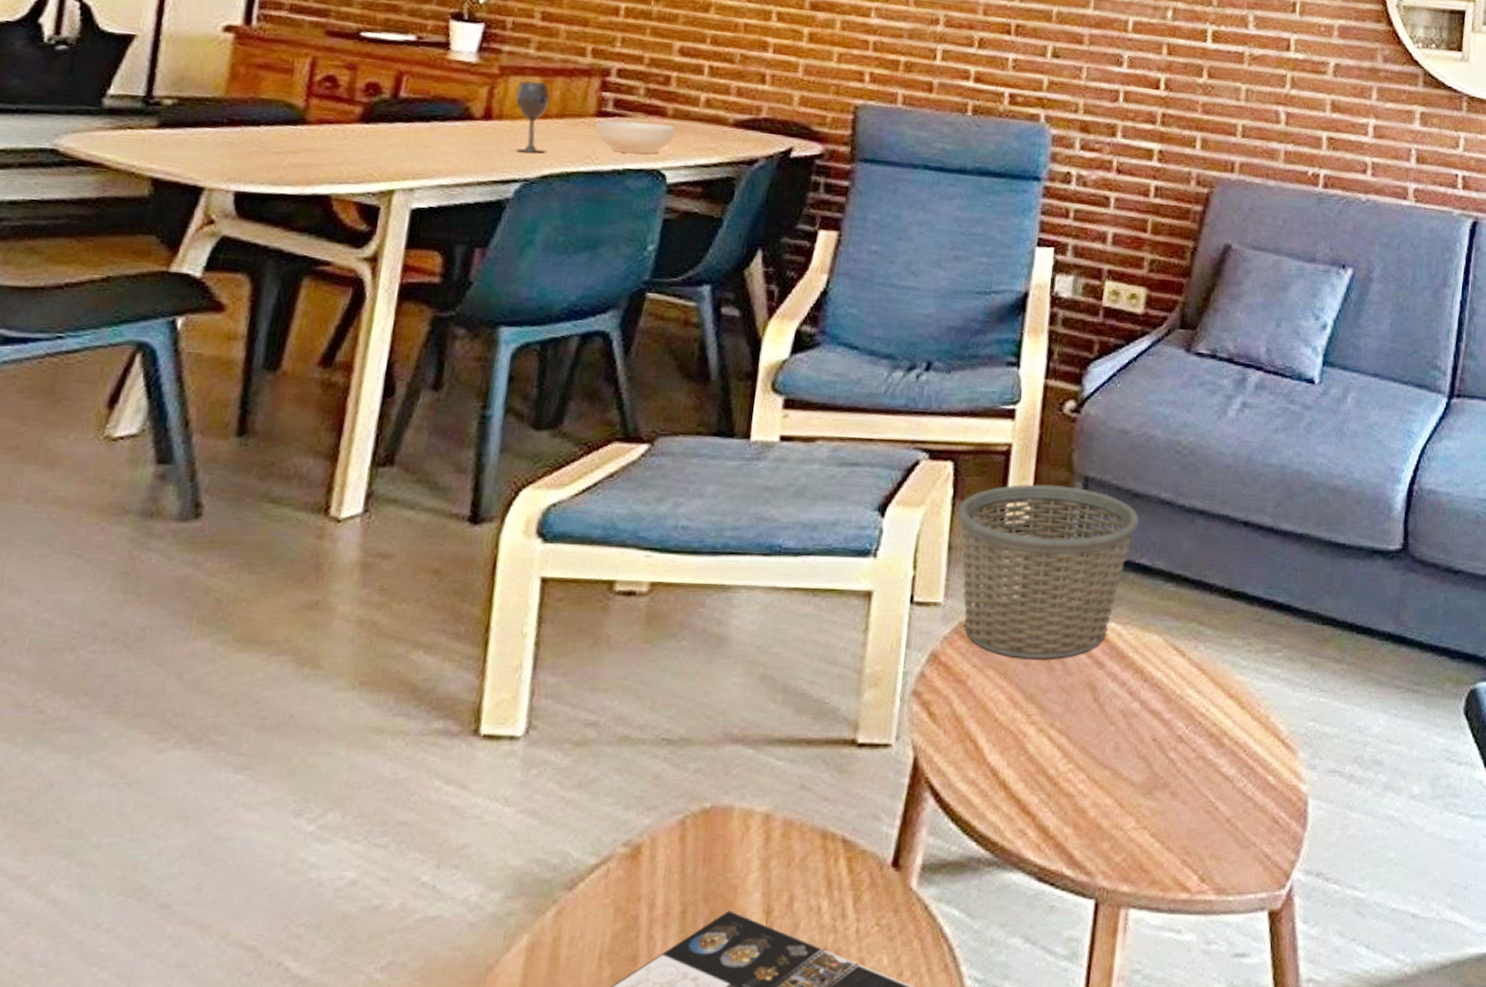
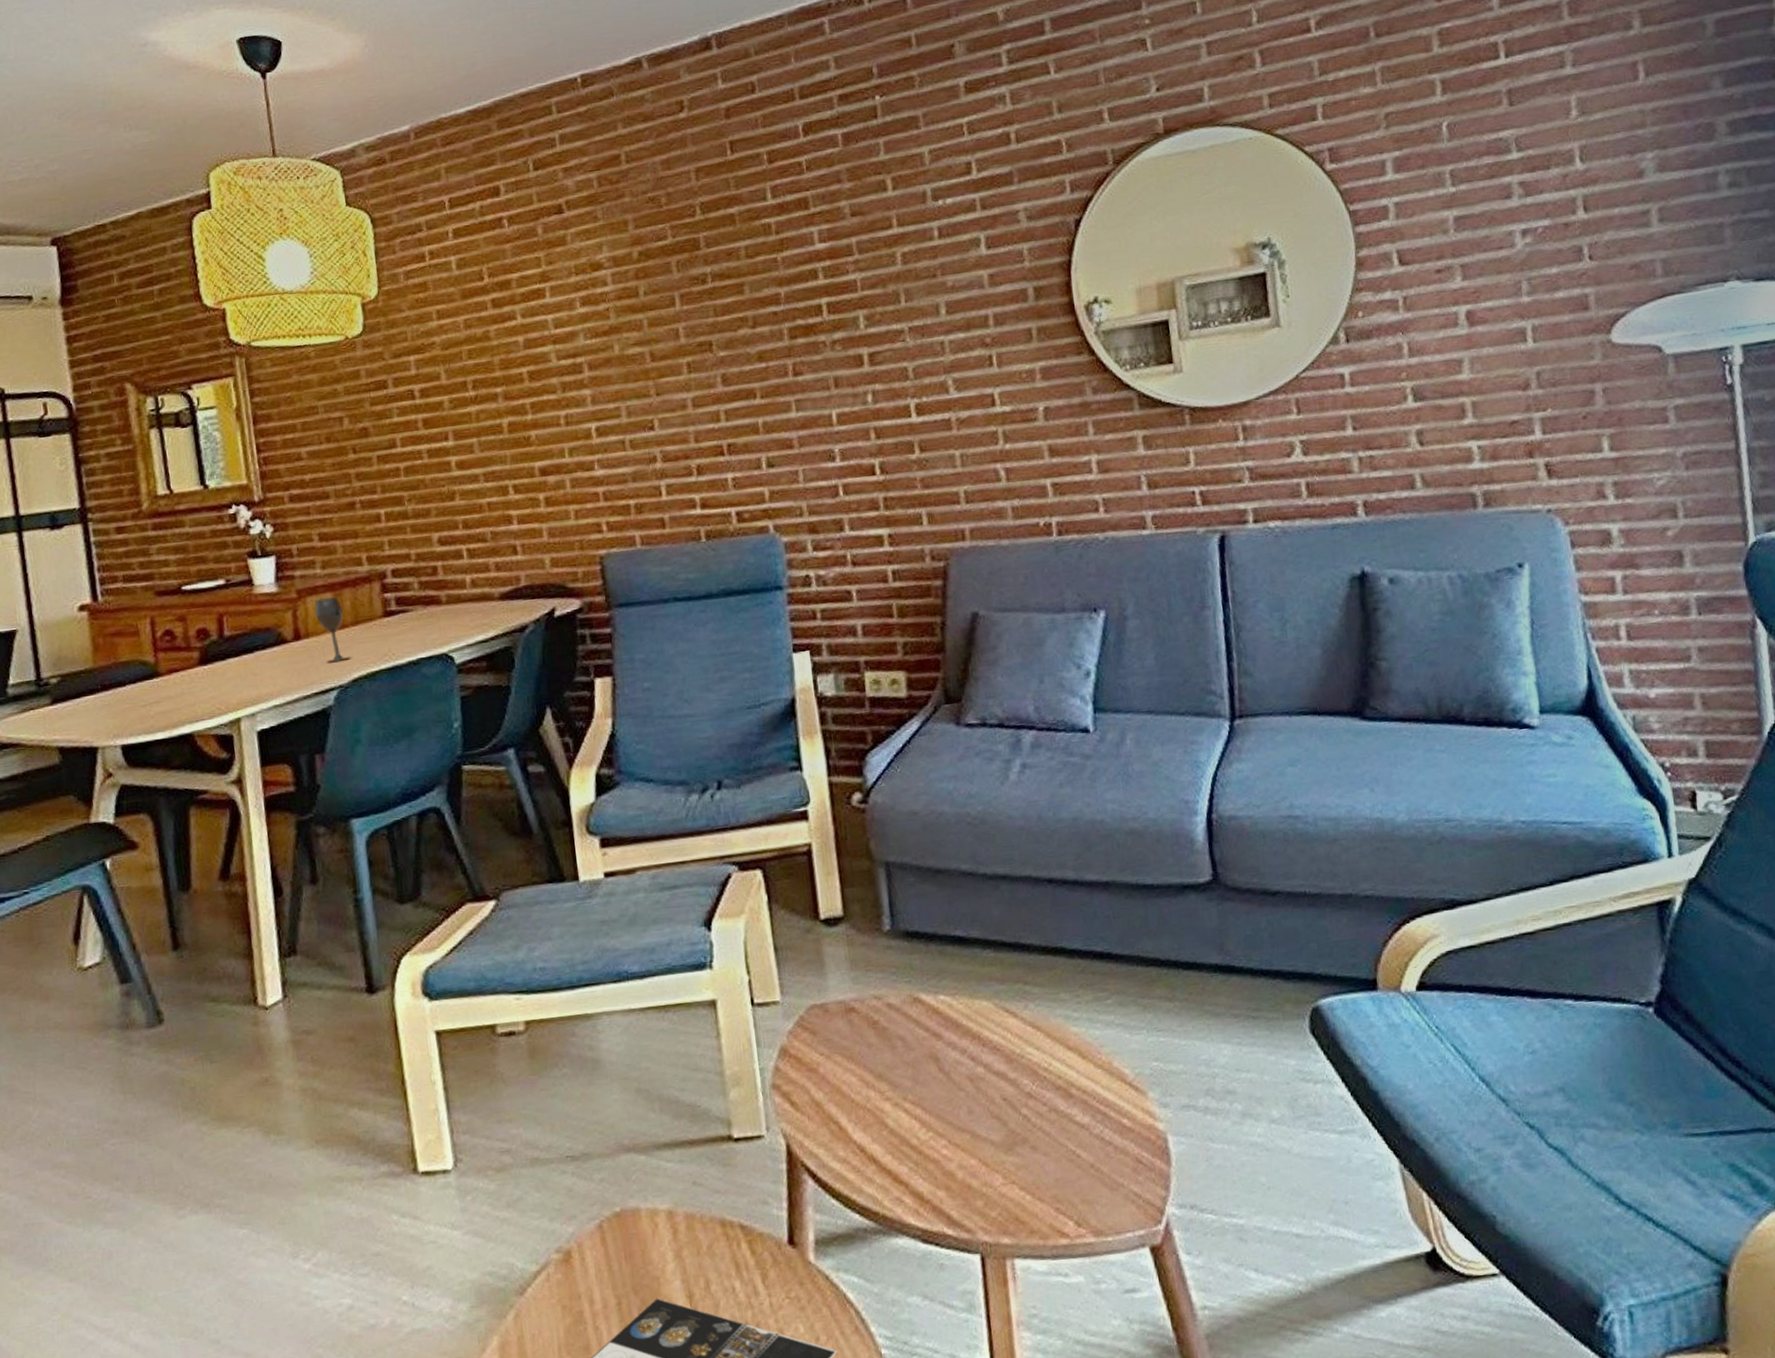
bowl: present [593,120,677,155] -> none [383,610,453,646]
basket: present [958,484,1139,660] -> none [775,874,946,1042]

